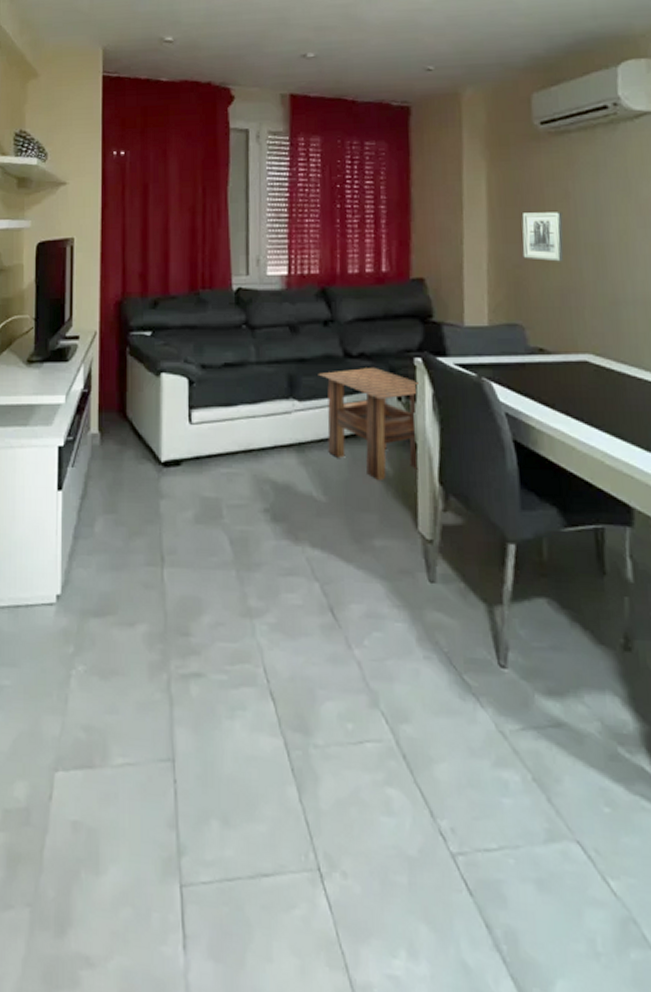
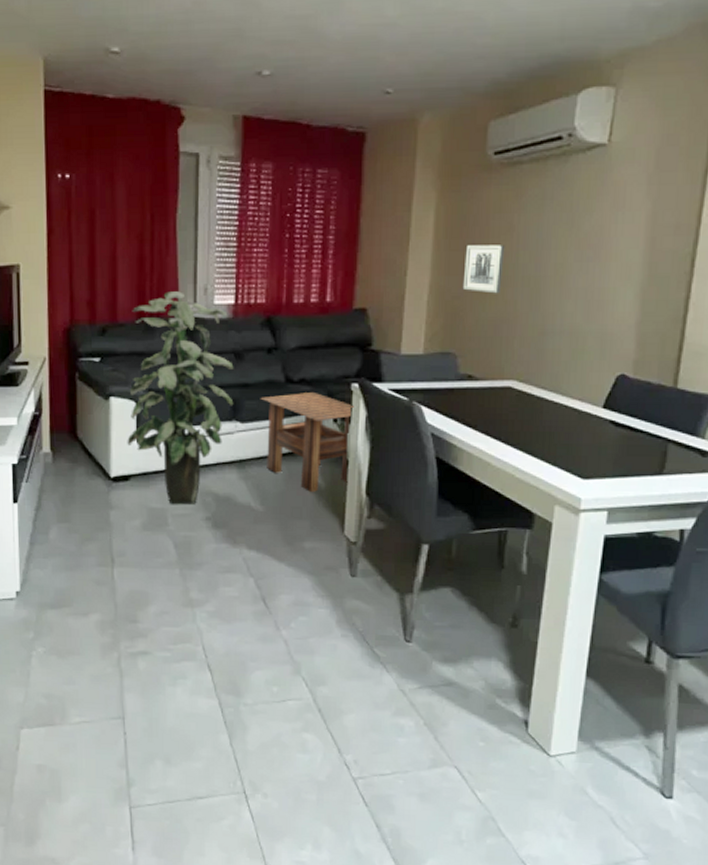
indoor plant: none [178,263,290,495] -> present [127,291,234,505]

